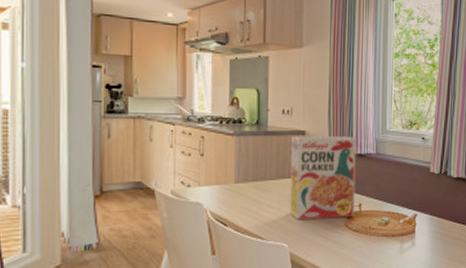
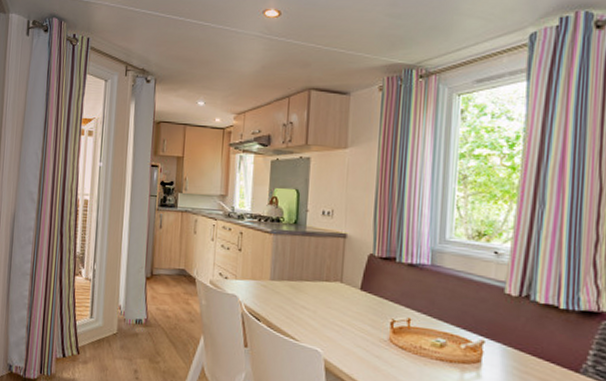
cereal box: present [290,136,356,219] -> none [326,238,407,332]

